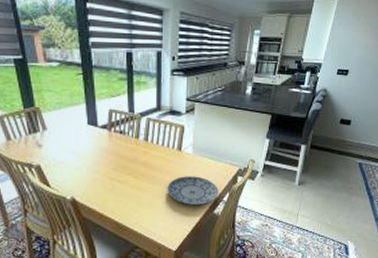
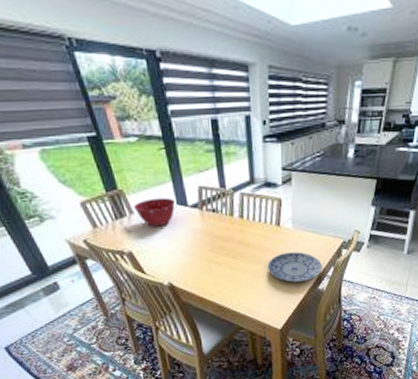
mixing bowl: none [47,117,86,144] -> present [133,197,175,227]

